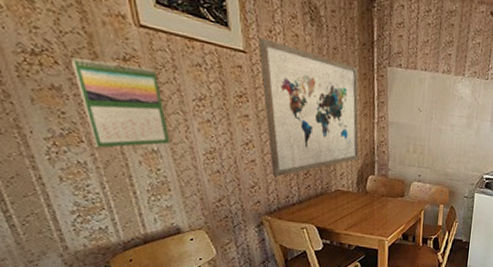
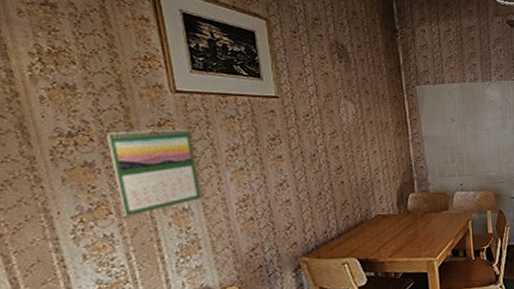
wall art: present [258,37,360,177] -> none [290,81,397,214]

